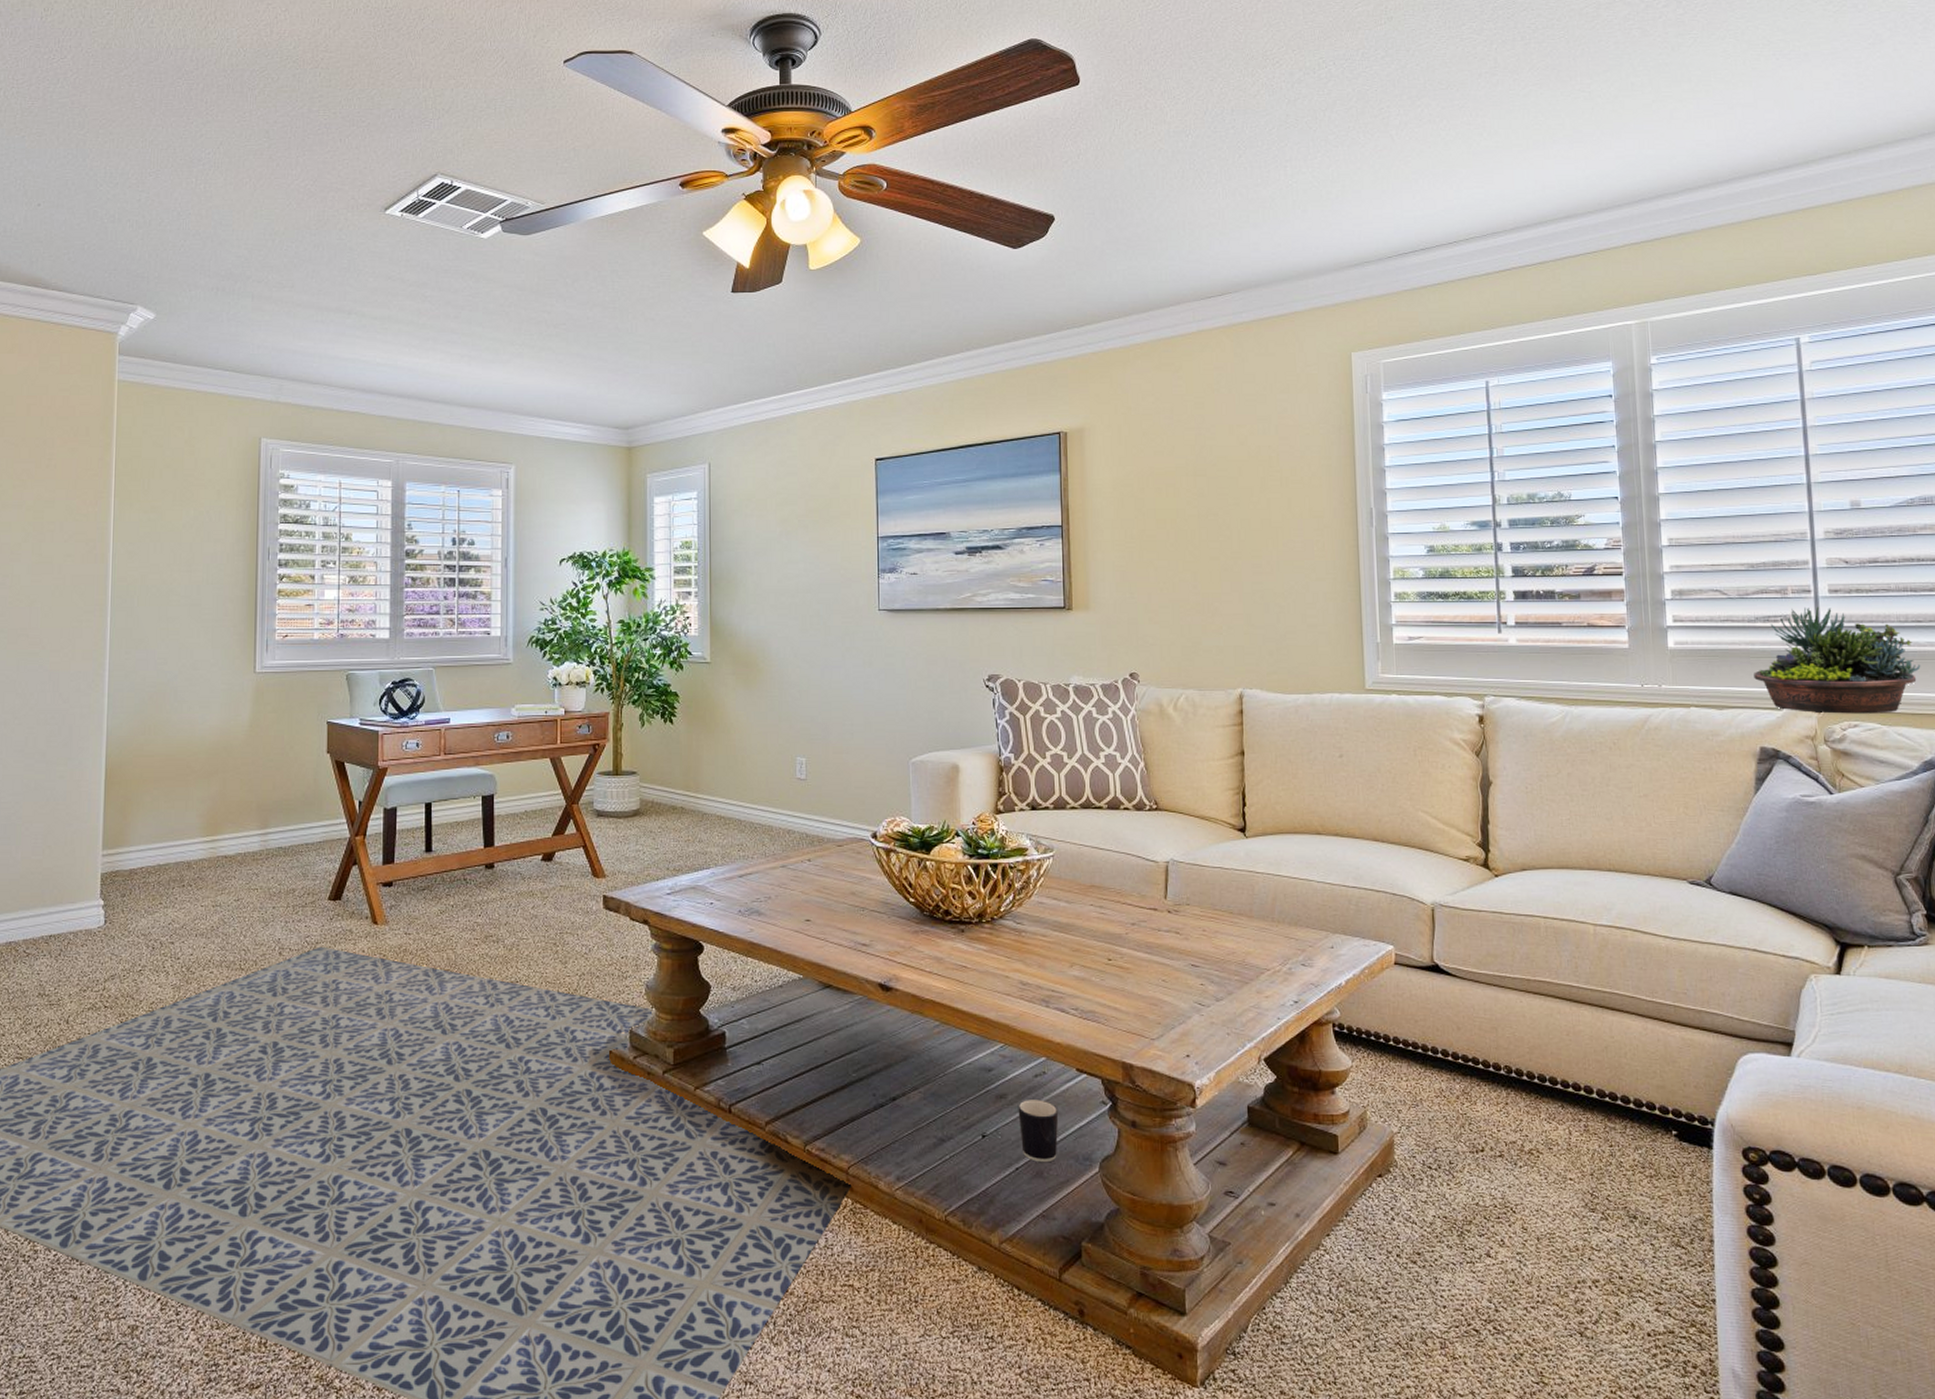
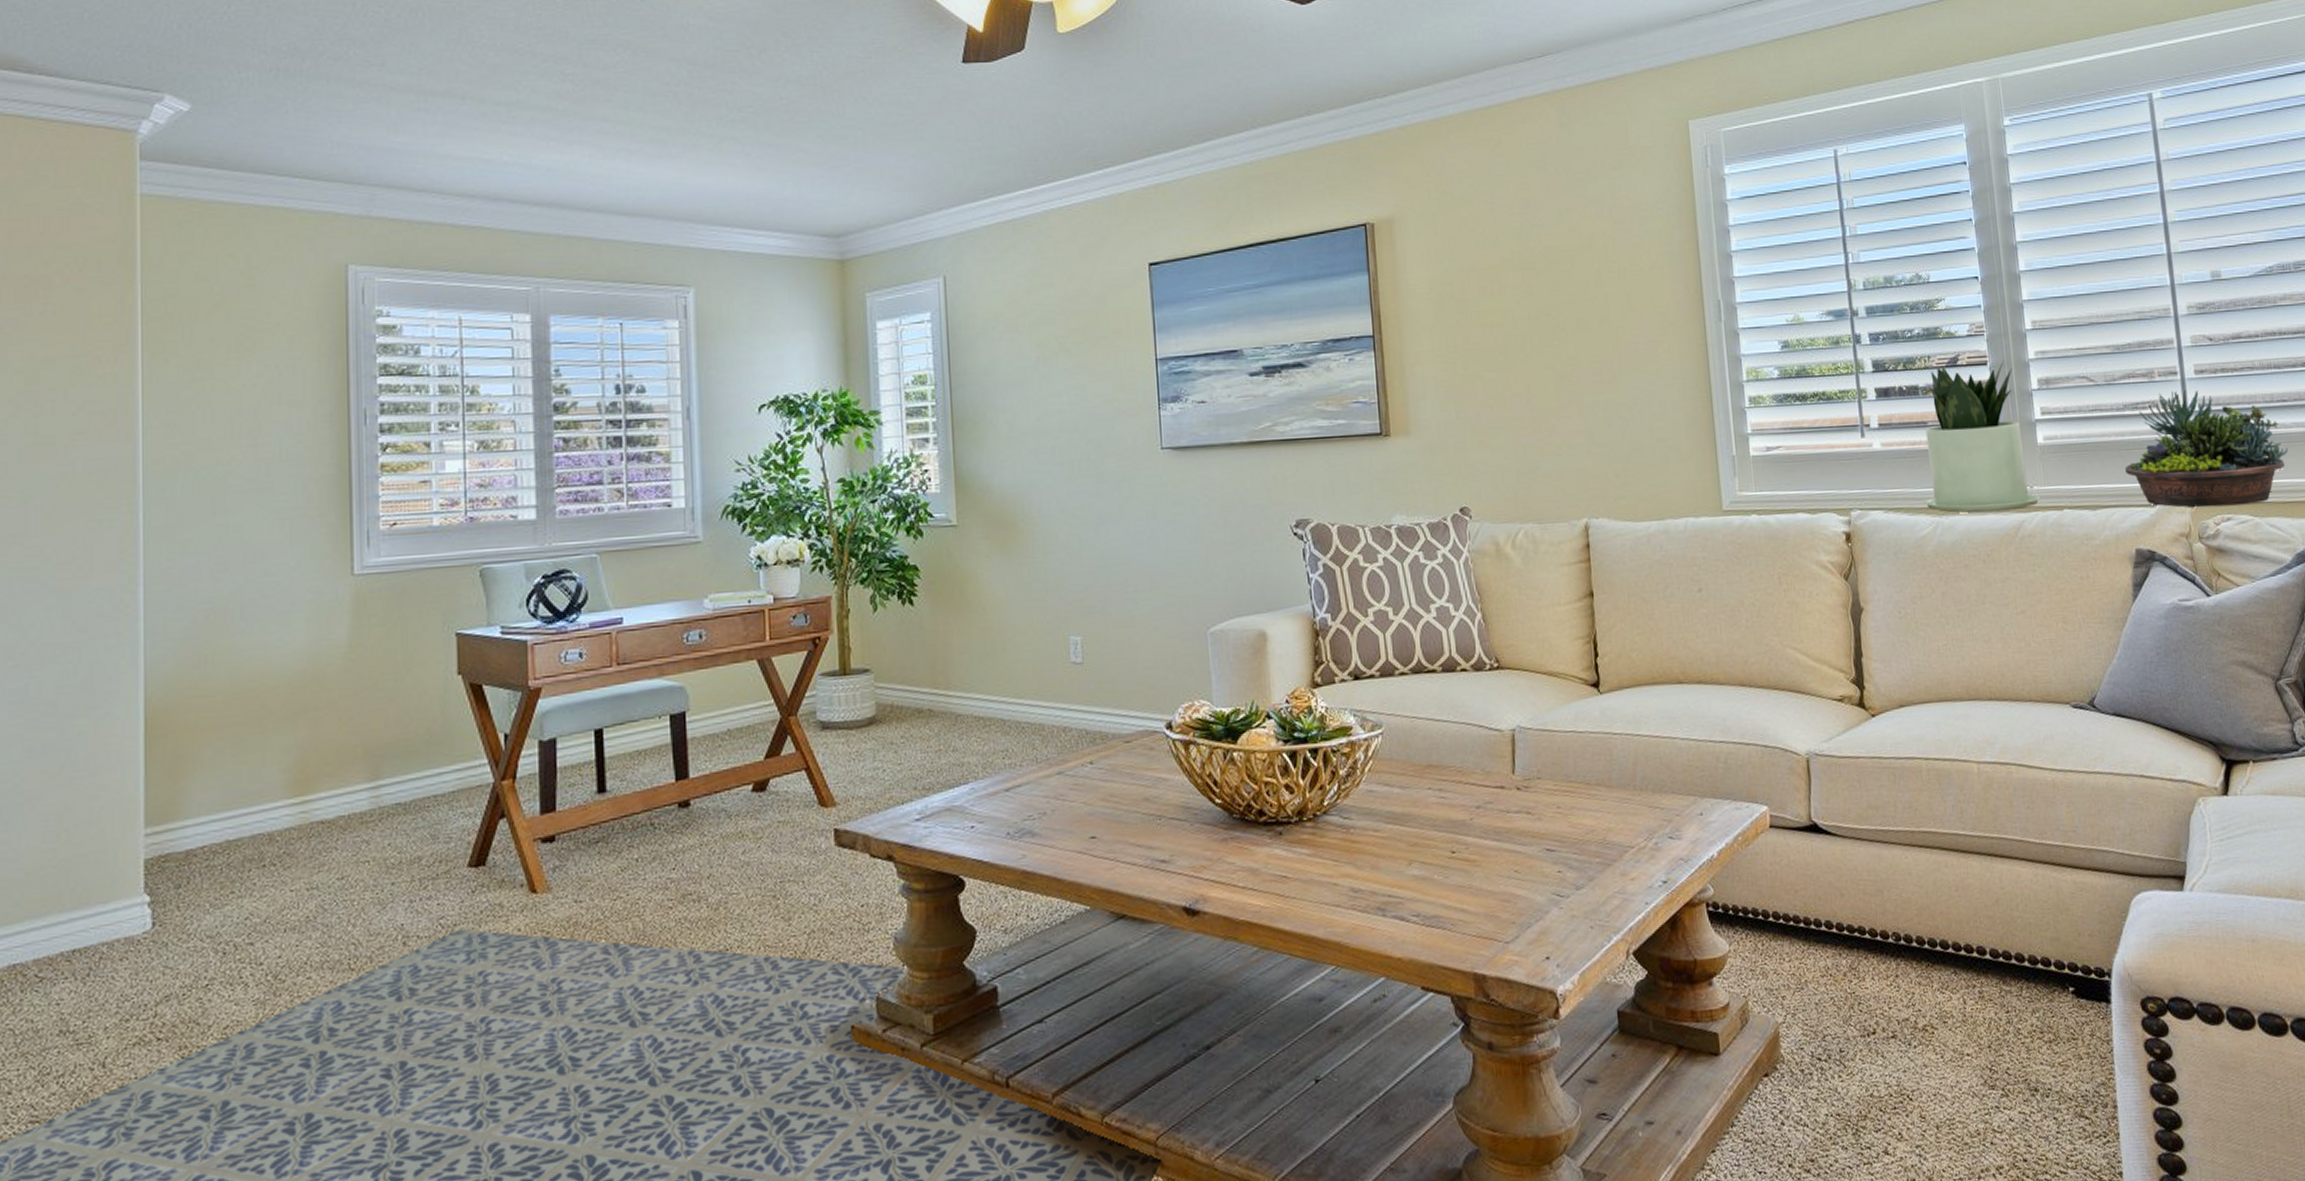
mug: present [1018,1098,1059,1163] -> none [1355,1028,1404,1106]
planter: none [1555,573,1669,705] -> present [1924,361,2041,513]

